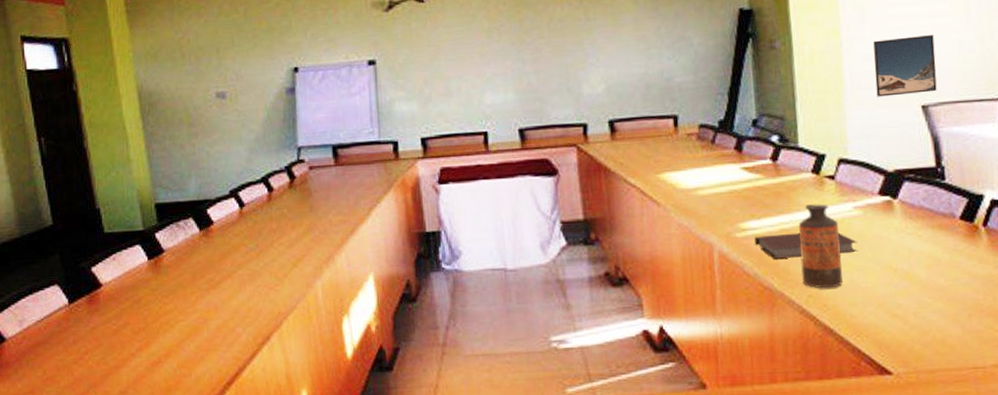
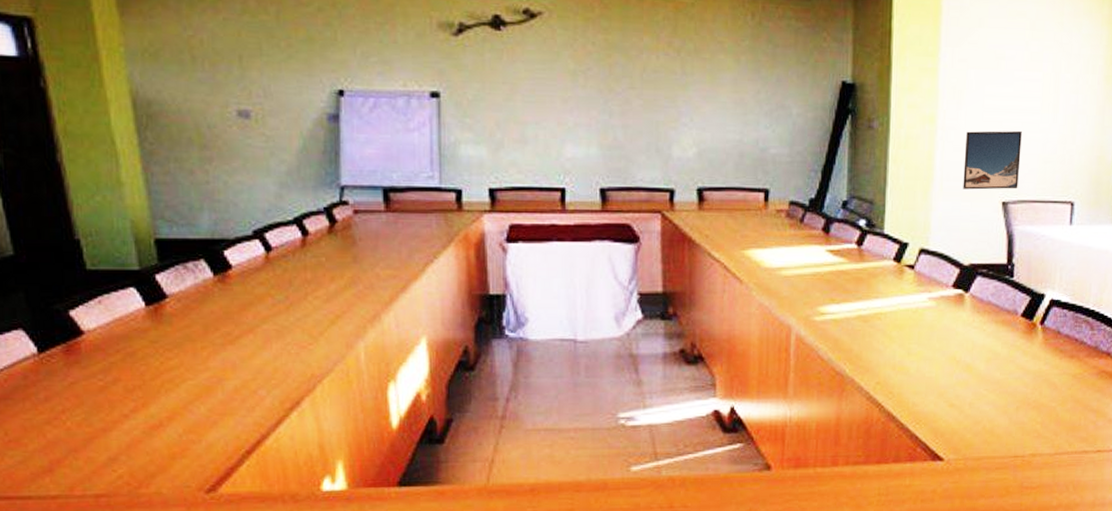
notebook: present [754,232,858,259] -> none [832,320,927,345]
bottle: present [798,204,843,289] -> none [872,292,913,376]

